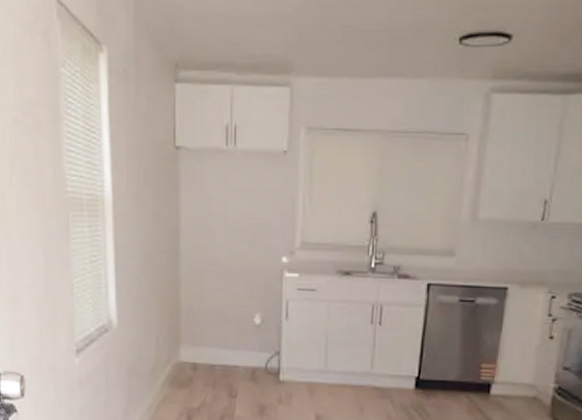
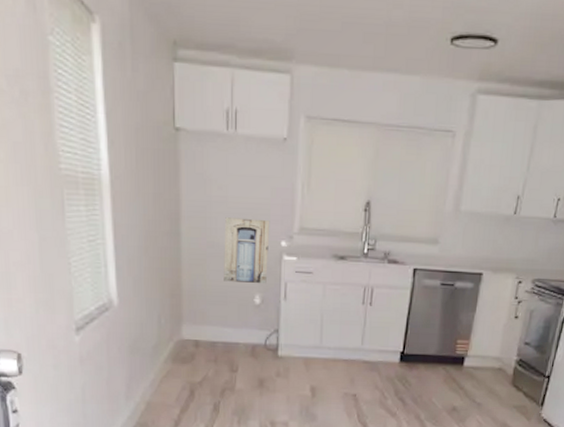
wall art: none [223,234,270,302] -> present [224,217,270,283]

